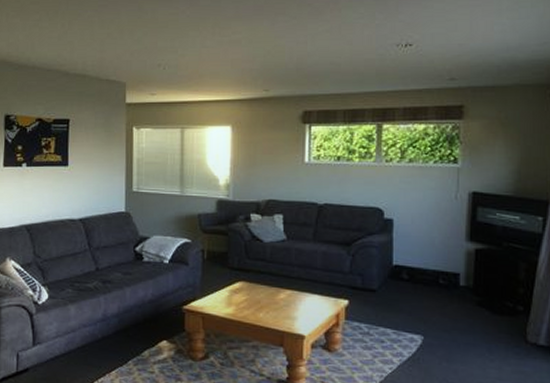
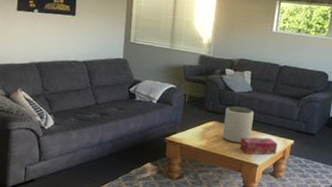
plant pot: none [254,260,292,309] -> present [222,106,254,144]
tissue box: none [277,298,327,322] -> present [239,137,278,155]

